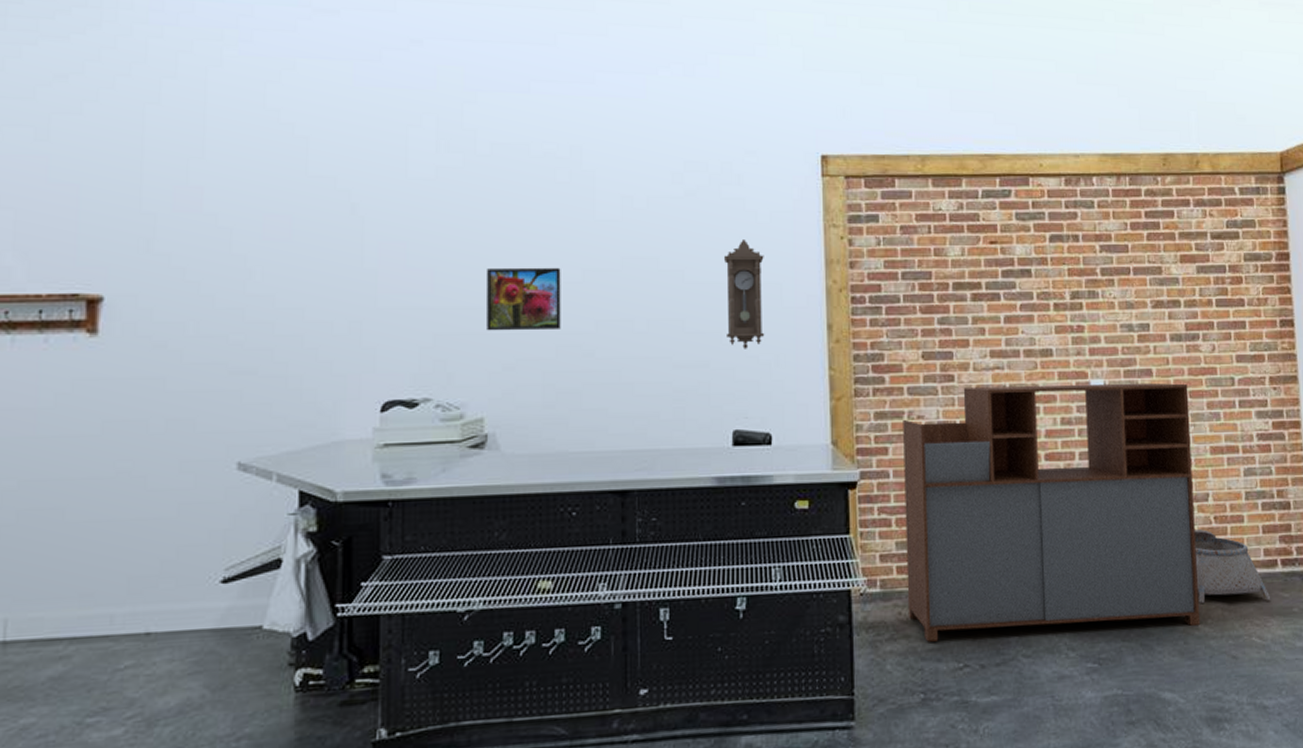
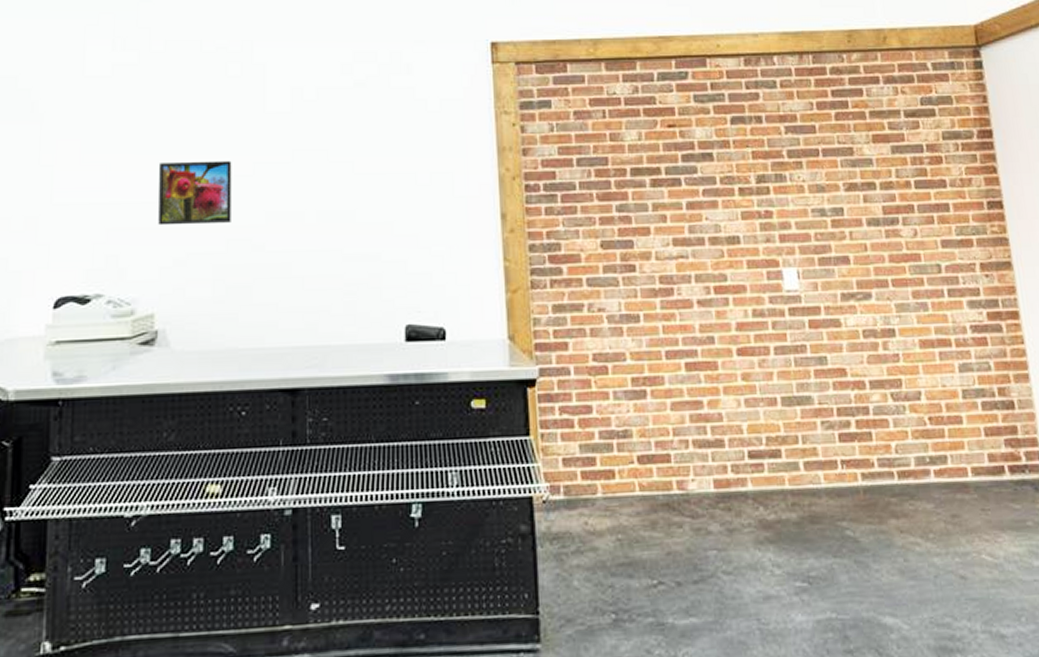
pendulum clock: present [723,238,765,349] -> none [393,127,437,241]
storage cabinet: present [903,382,1200,642] -> none [583,271,920,555]
basket: present [1194,528,1271,604] -> none [906,430,1000,516]

